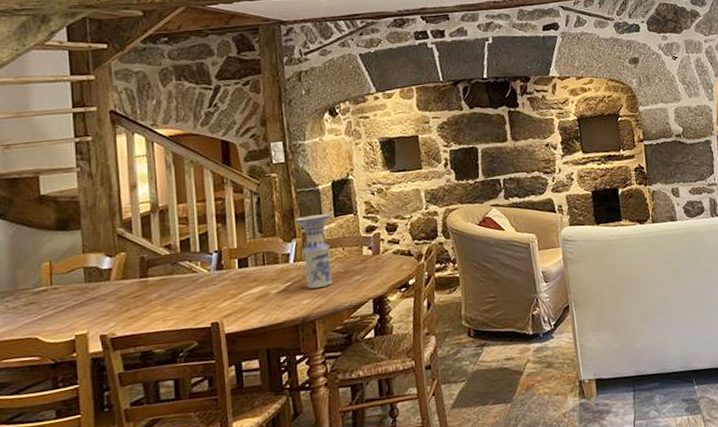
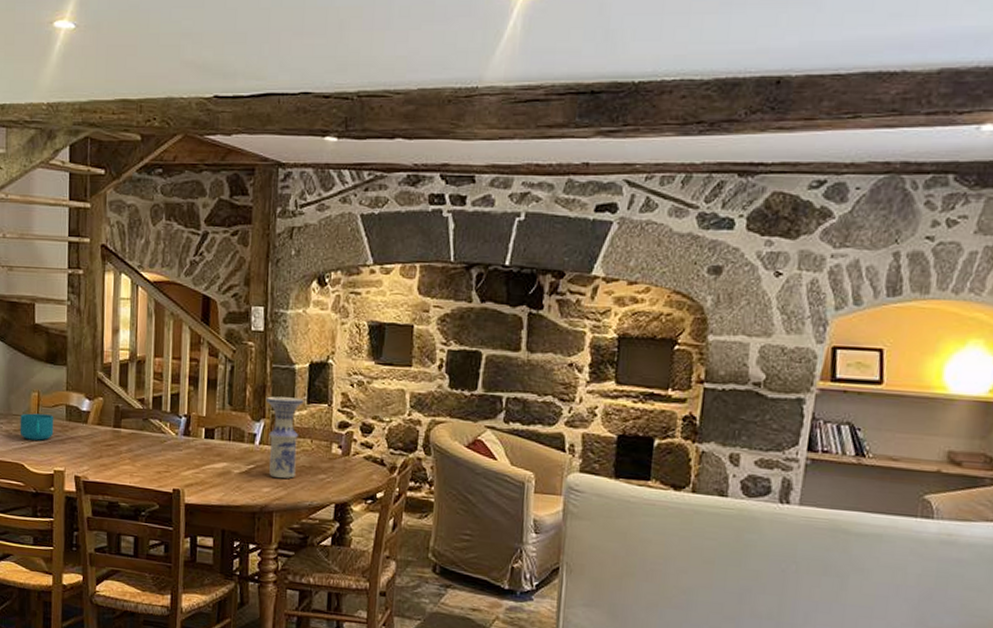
cup: none [29,280,72,312] -> present [19,413,54,441]

